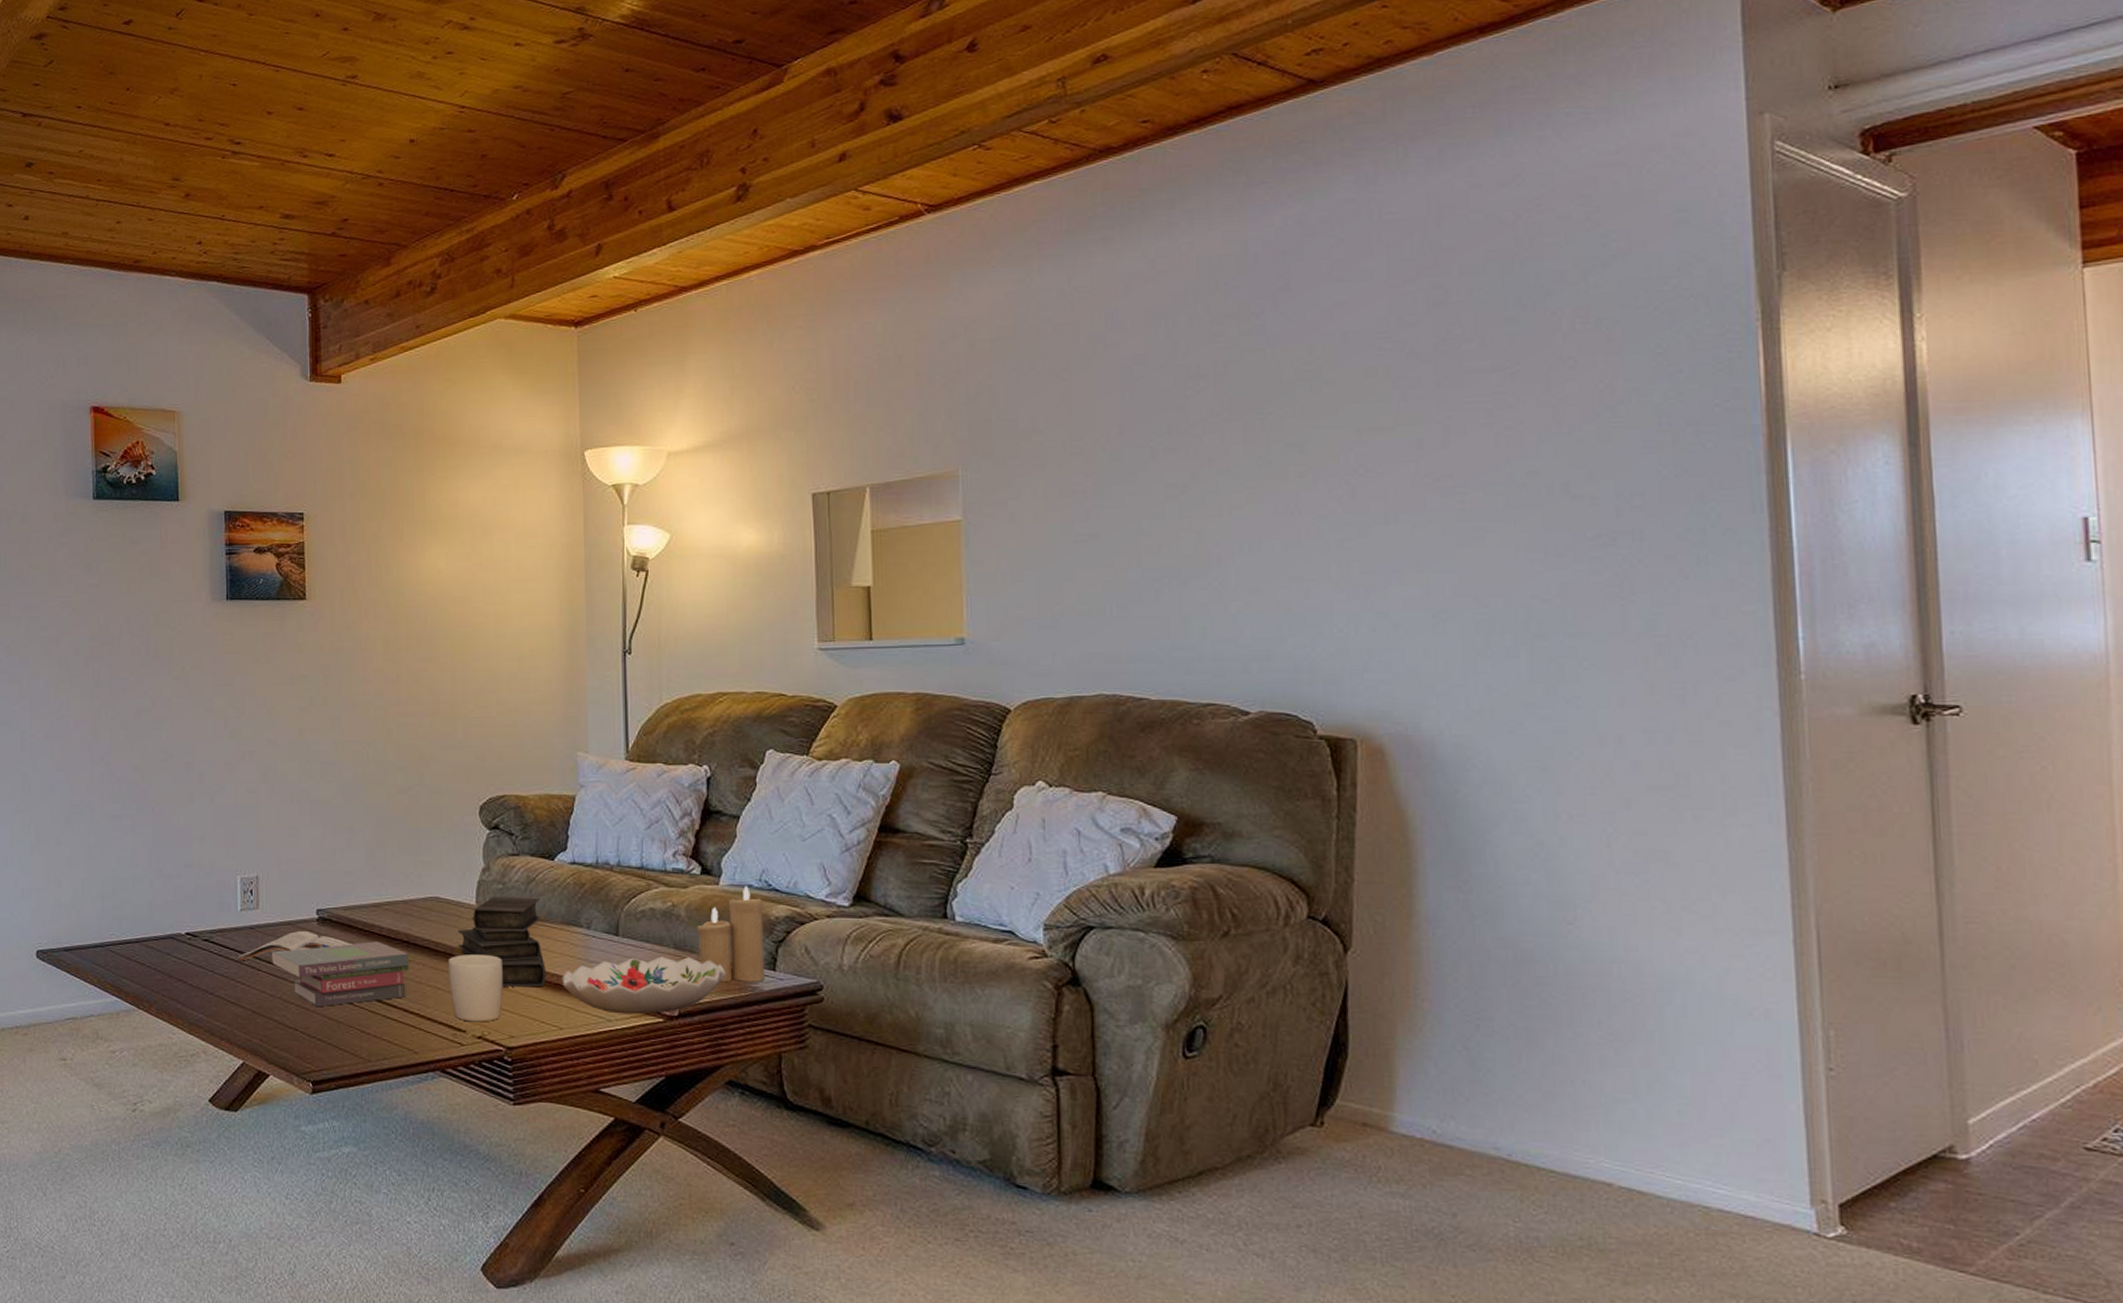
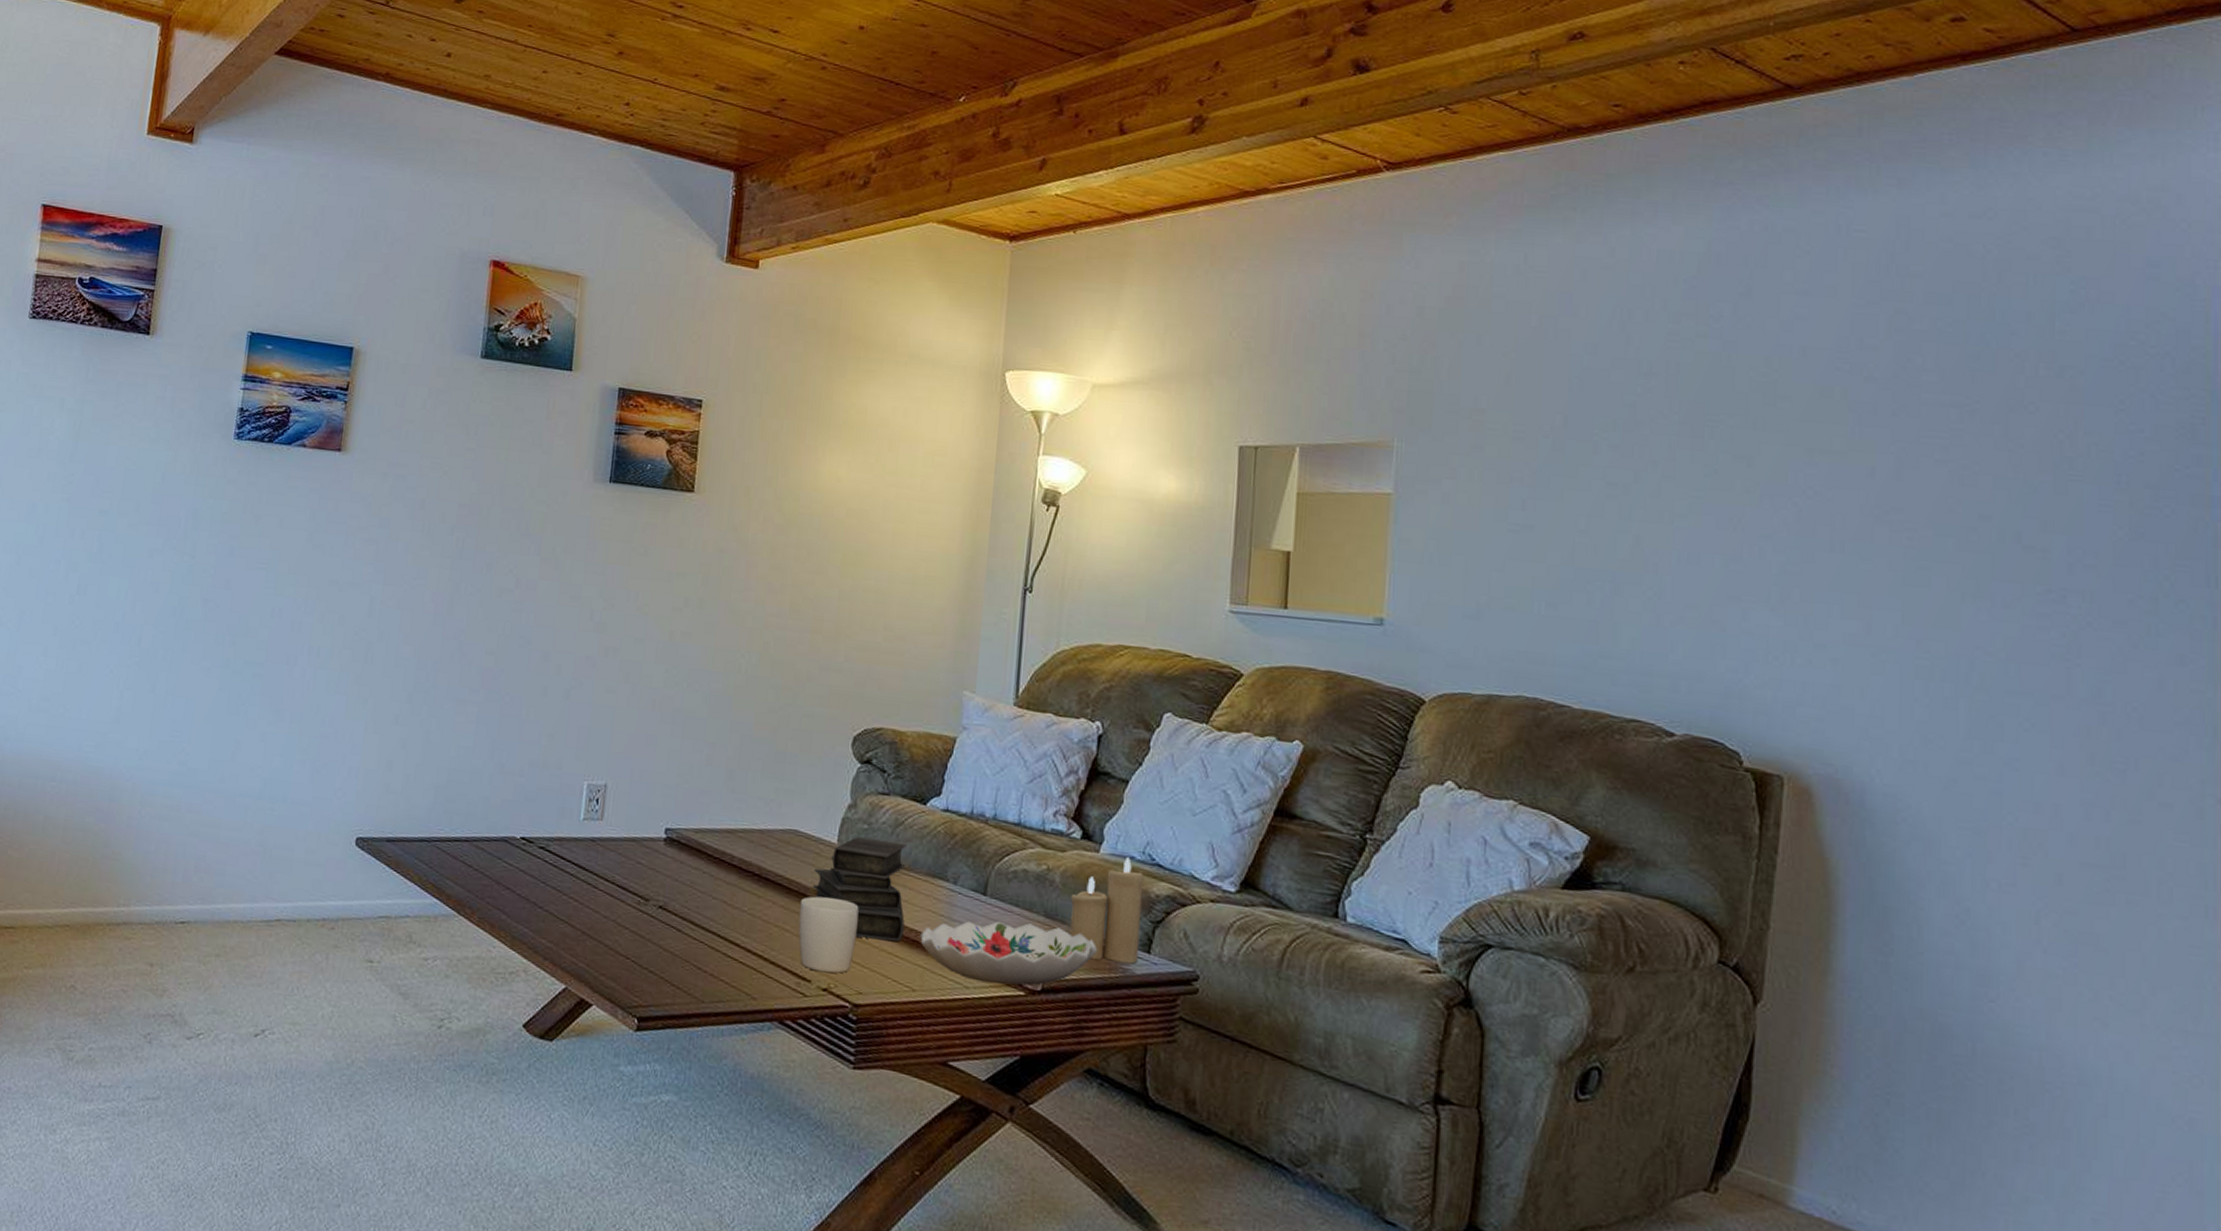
magazine: present [237,930,353,961] -> none [573,849,700,876]
books: present [272,941,410,1007] -> none [610,869,759,937]

